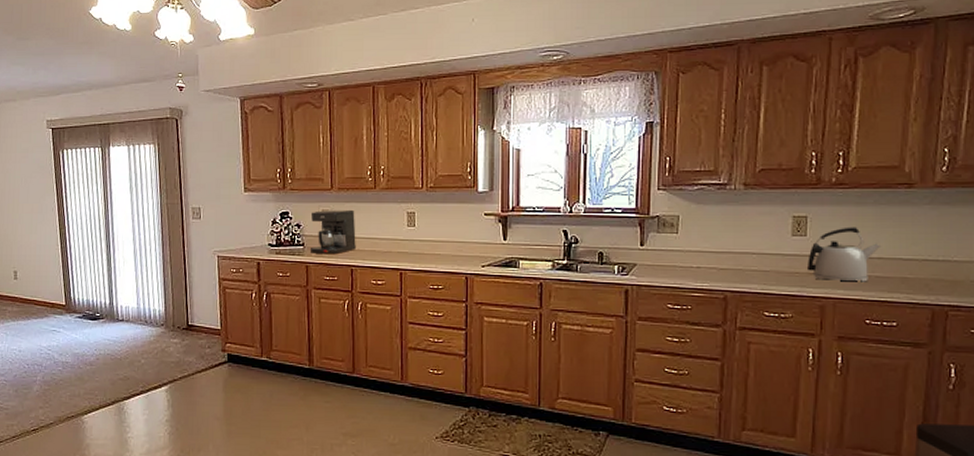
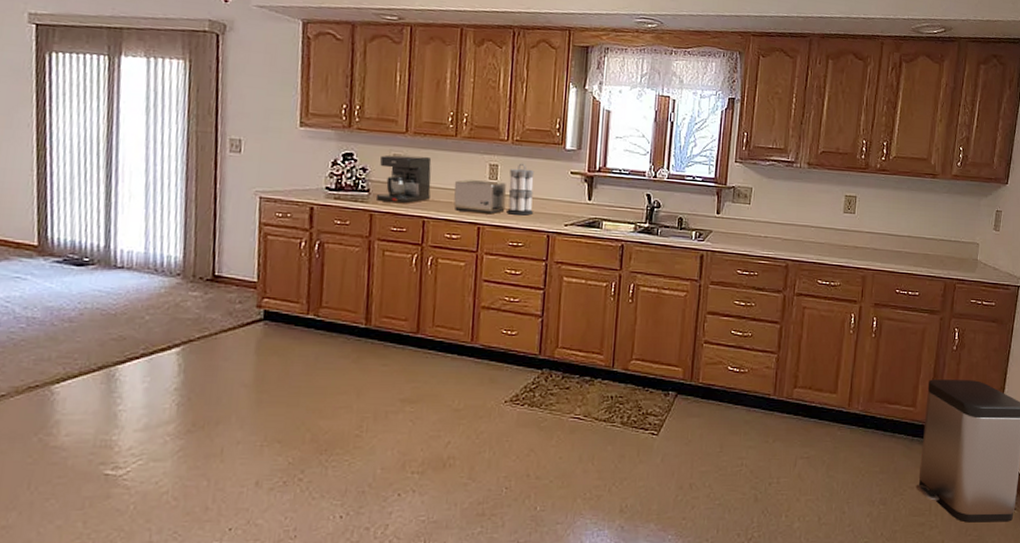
toaster: none [376,227,425,260] -> present [453,179,507,215]
spice rack: none [426,208,450,259] -> present [507,163,535,216]
kettle: present [806,227,880,282] -> none [853,208,910,257]

